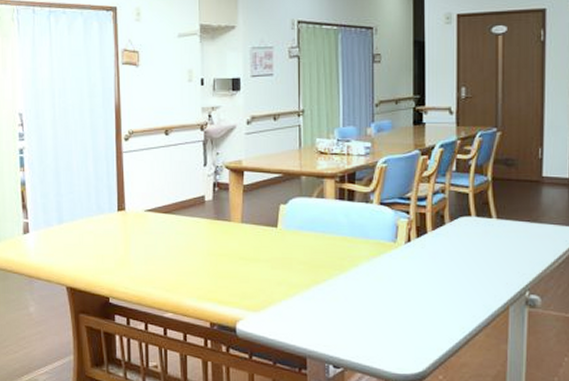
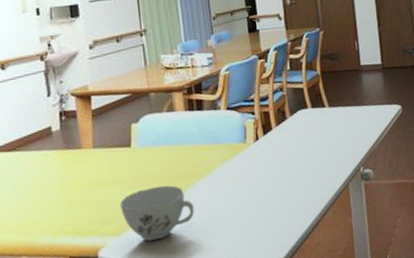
teacup: none [262,271,334,323] -> present [120,185,194,241]

